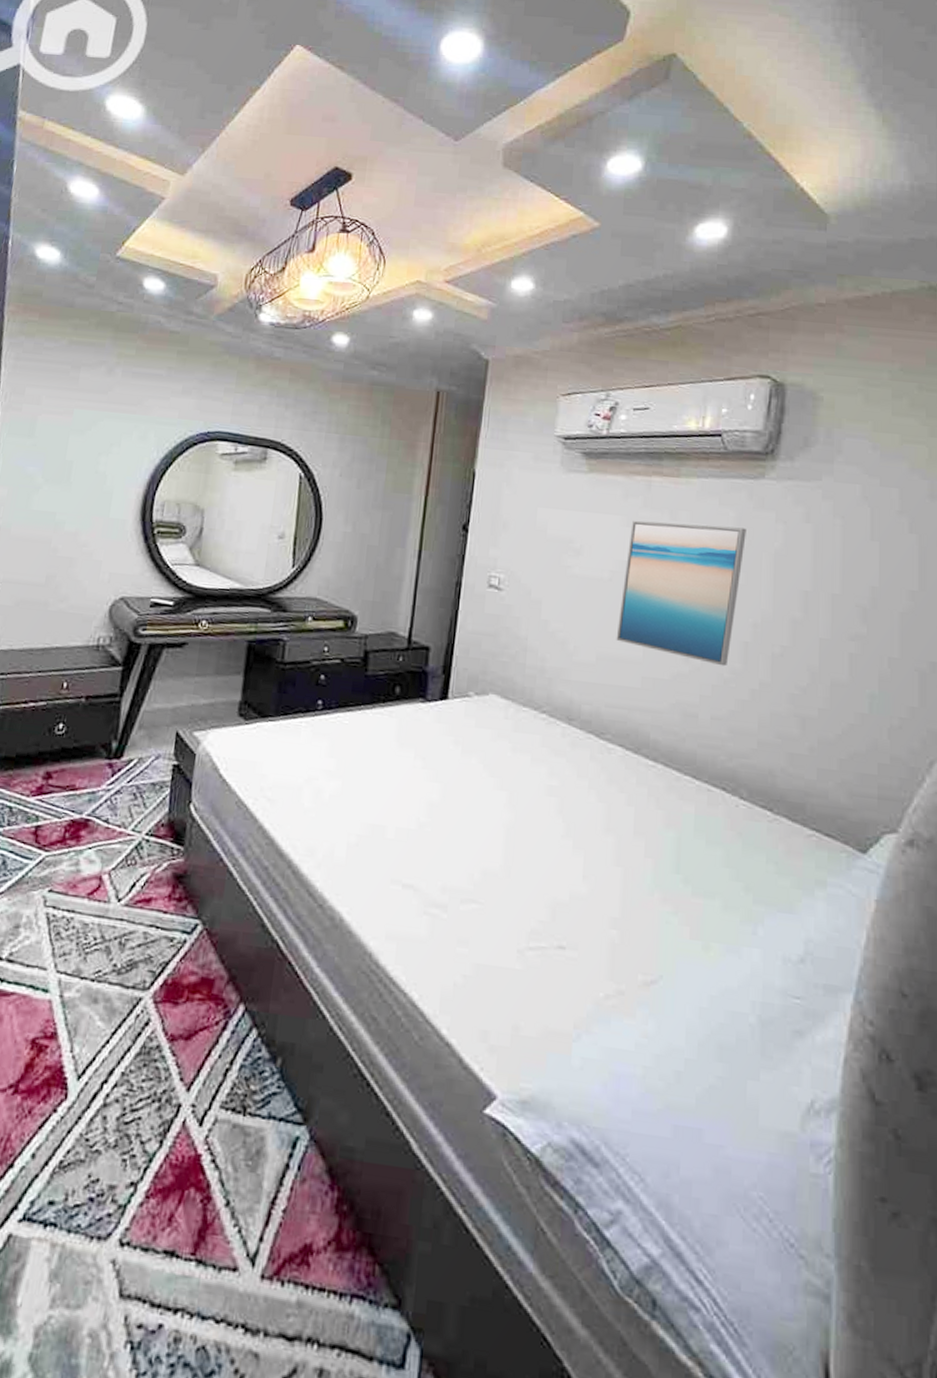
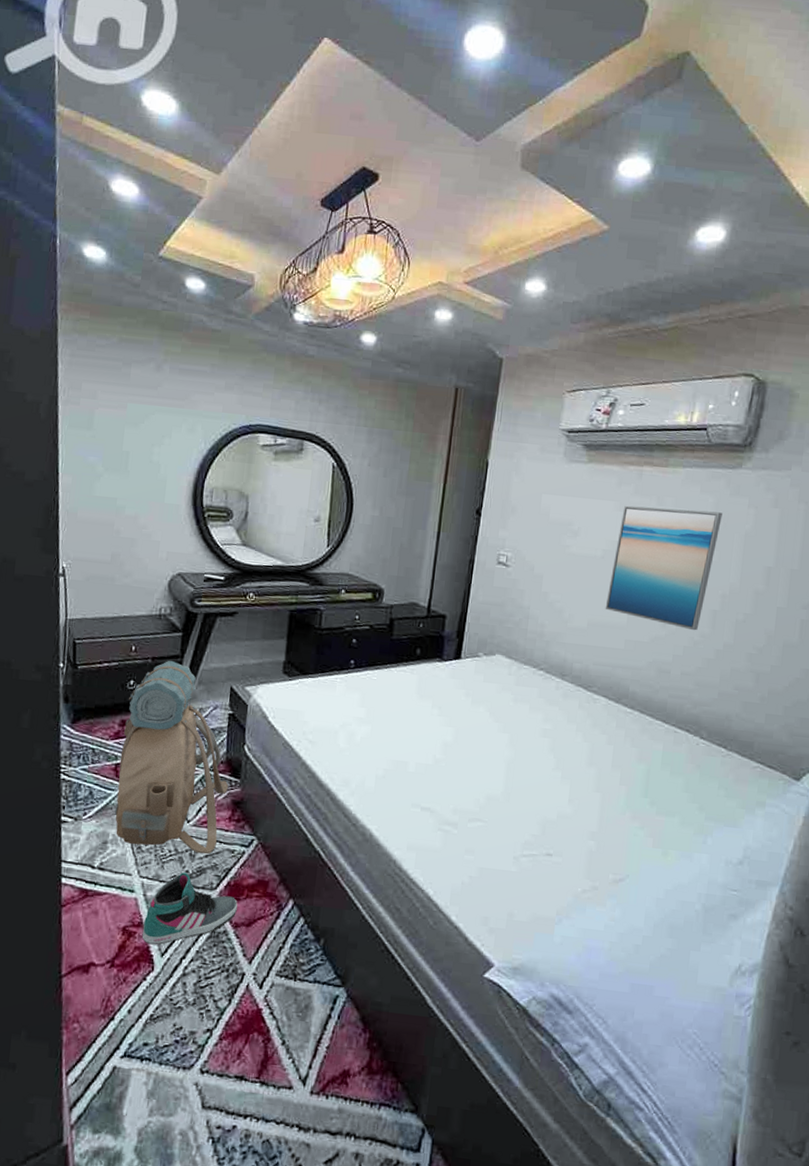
backpack: none [31,699,170,943] -> present [115,660,229,855]
sneaker: none [55,966,175,1064] -> present [142,872,238,945]

